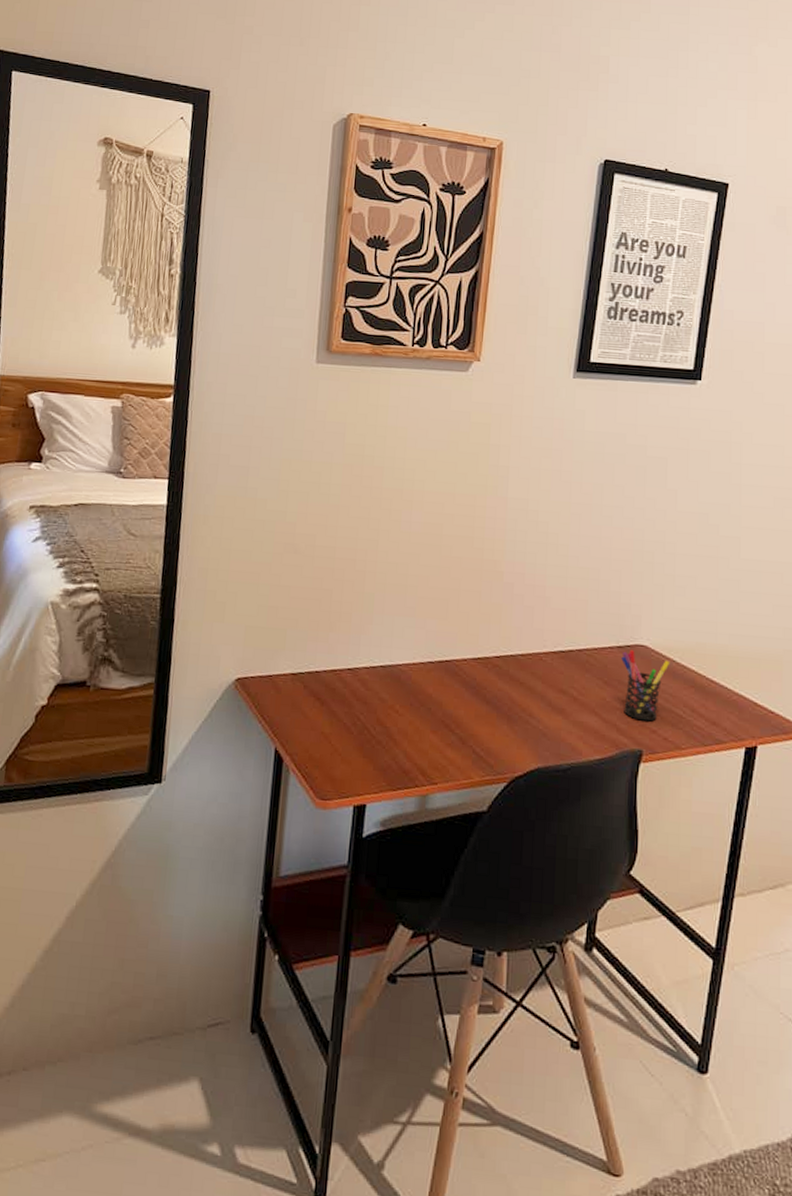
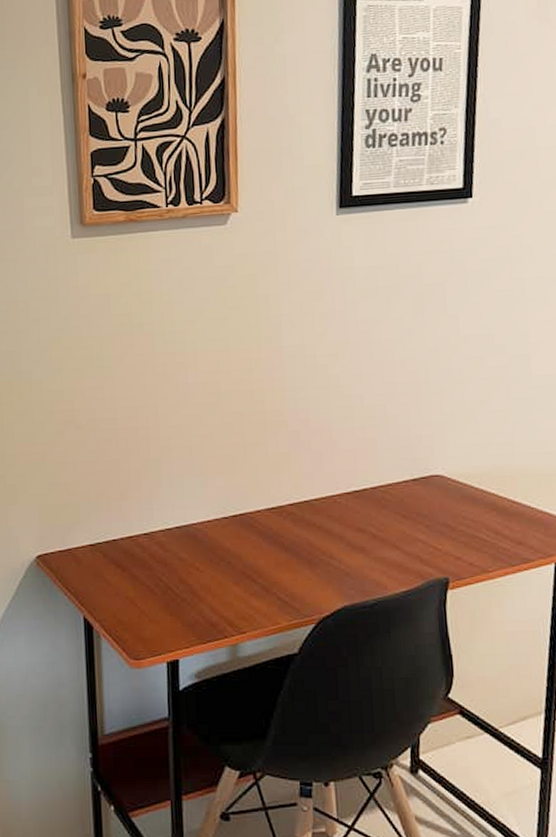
pen holder: present [621,650,670,722] -> none [417,481,469,549]

